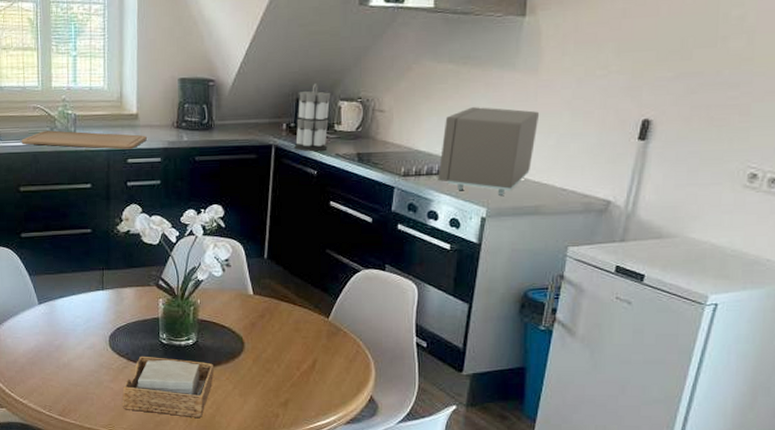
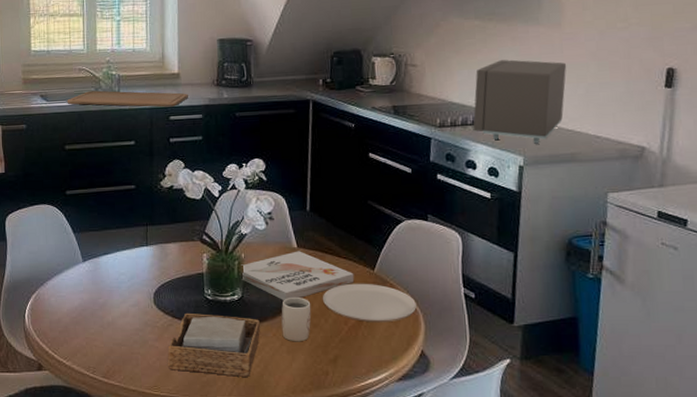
book: none [196,298,309,346] -> present [241,251,355,300]
mug: none [234,342,265,386] -> present [281,296,312,342]
plate: none [277,330,368,369] -> present [323,283,416,323]
spice rack: present [294,83,331,152] -> none [331,41,365,106]

